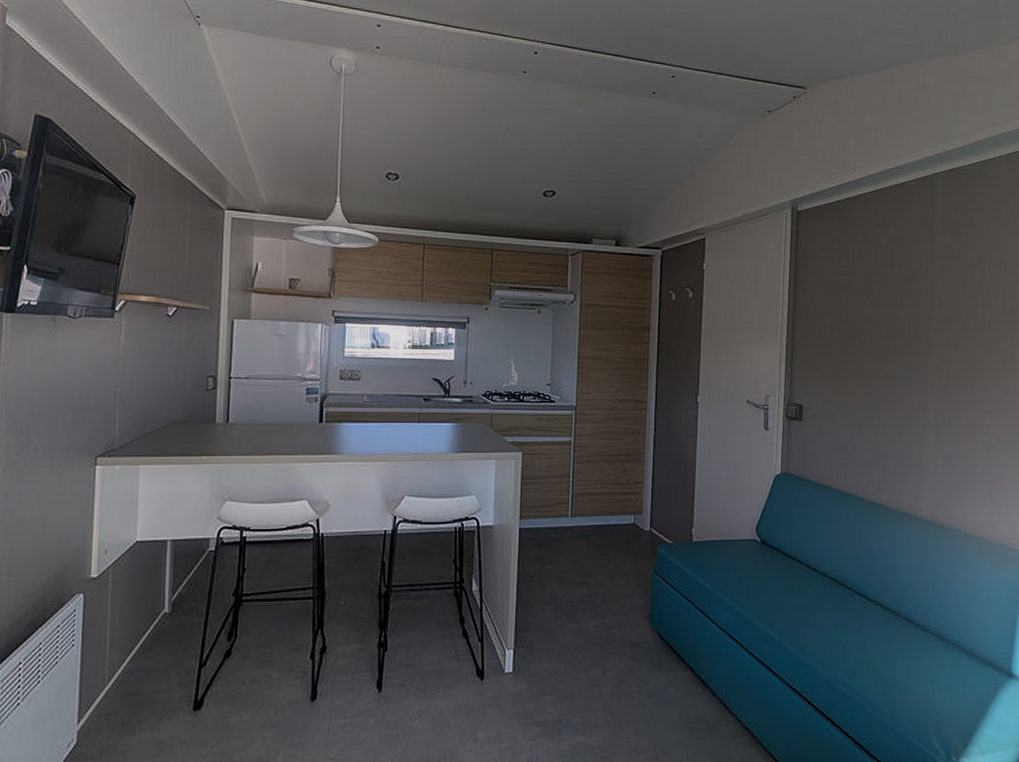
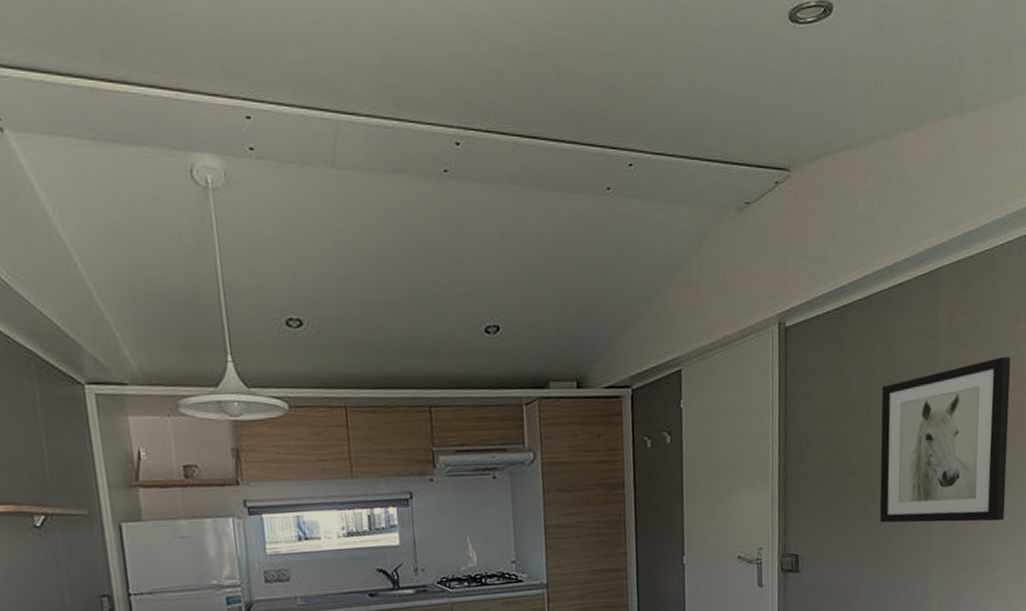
wall art: none [879,251,1002,394] -> present [879,356,1011,523]

